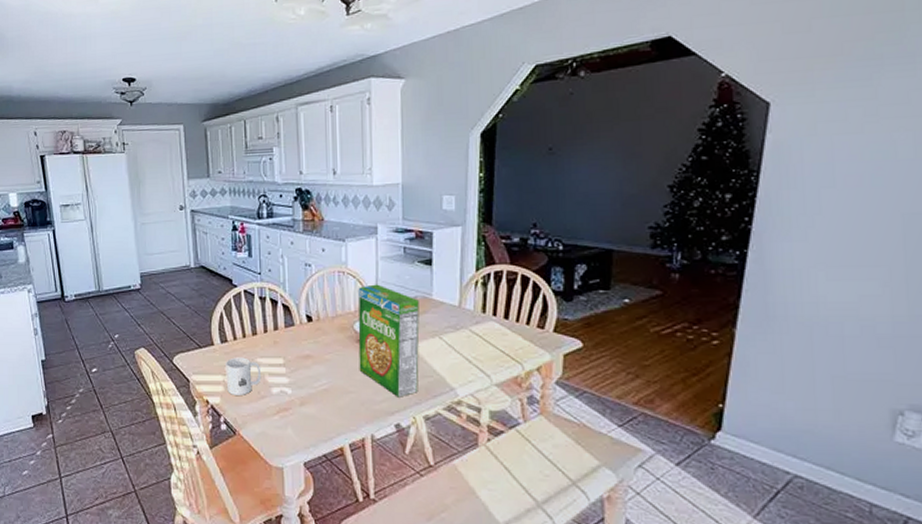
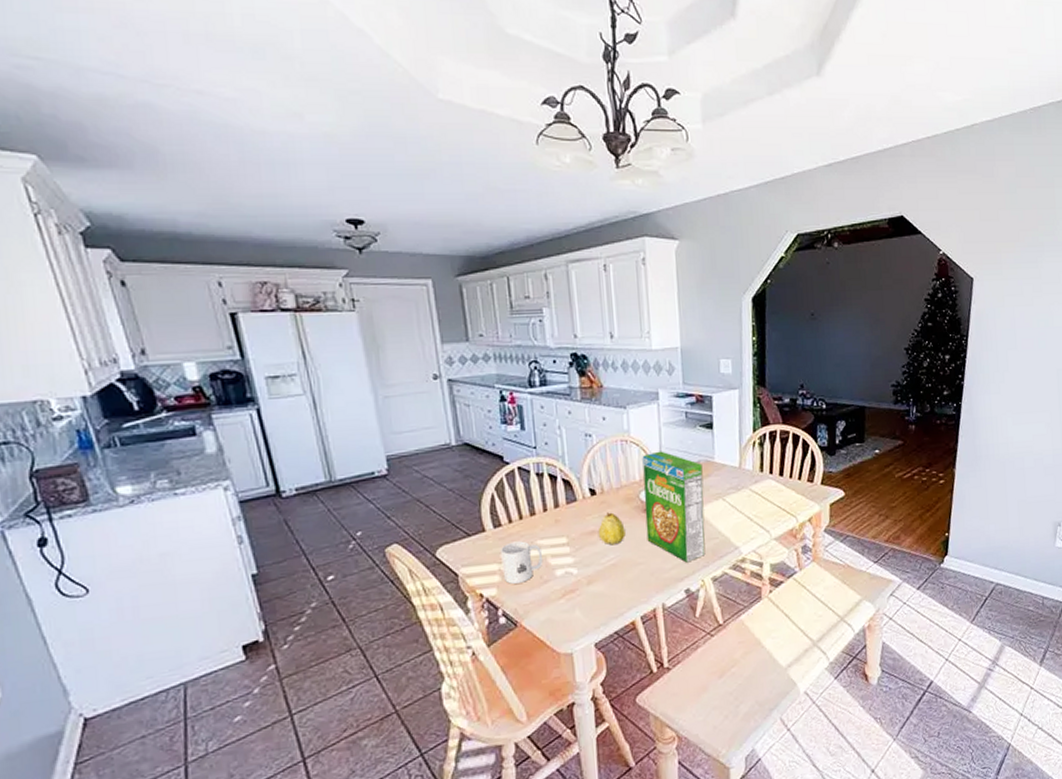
fruit: none [312,339,338,371] -> present [598,512,626,545]

